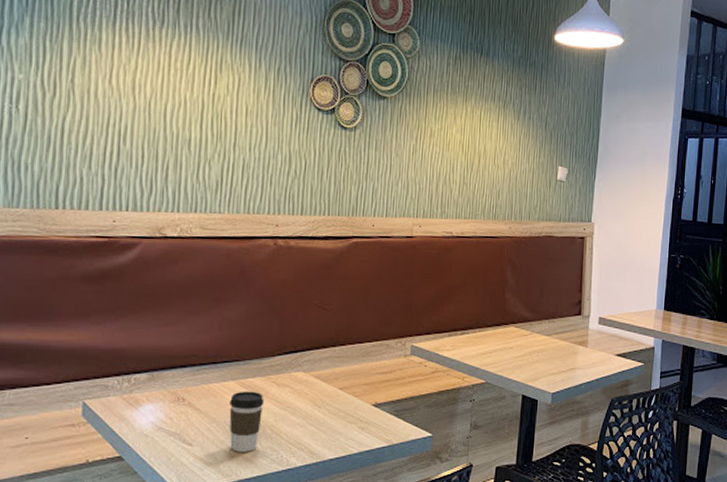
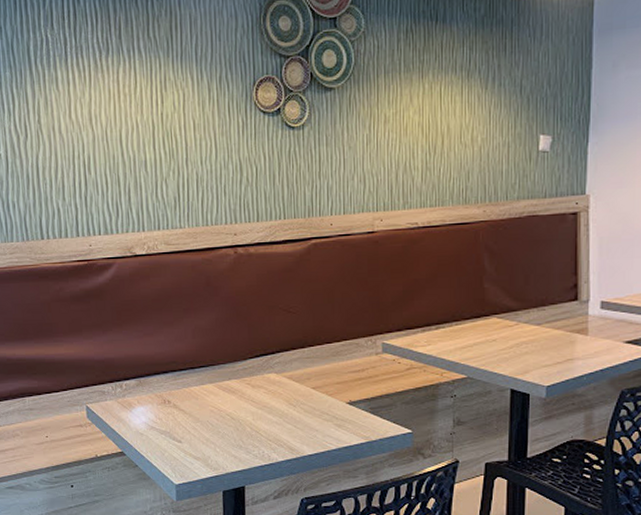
coffee cup: present [229,391,265,452] -> none [210,392,242,448]

